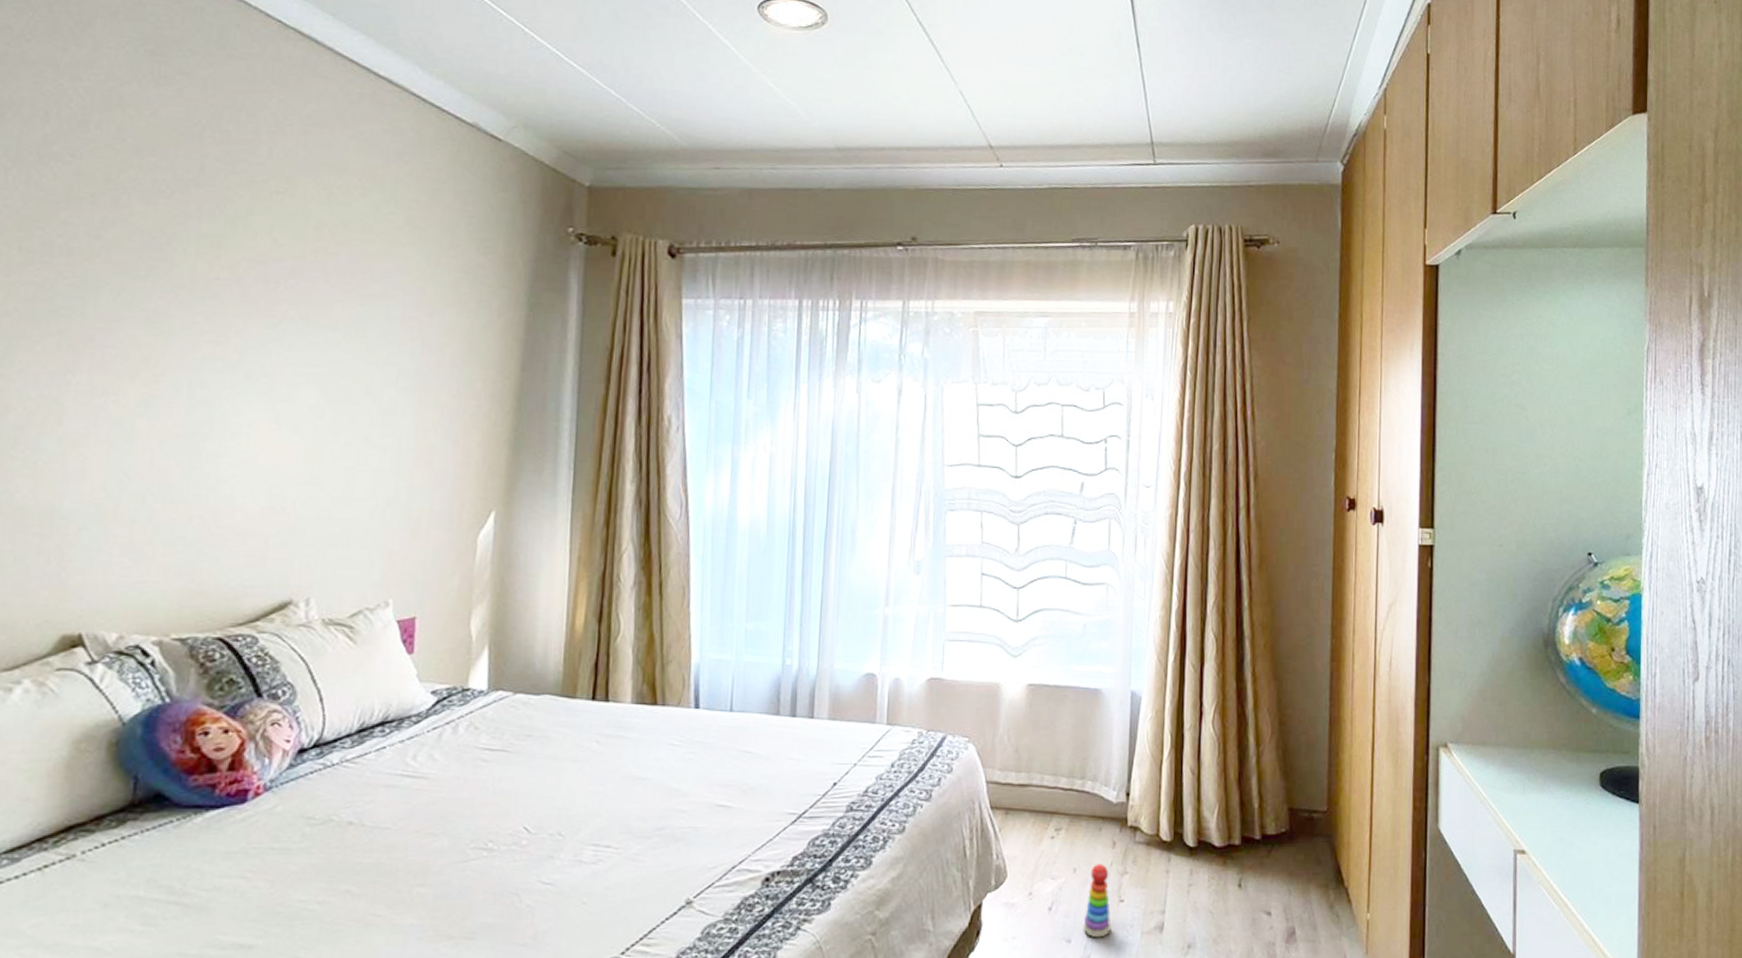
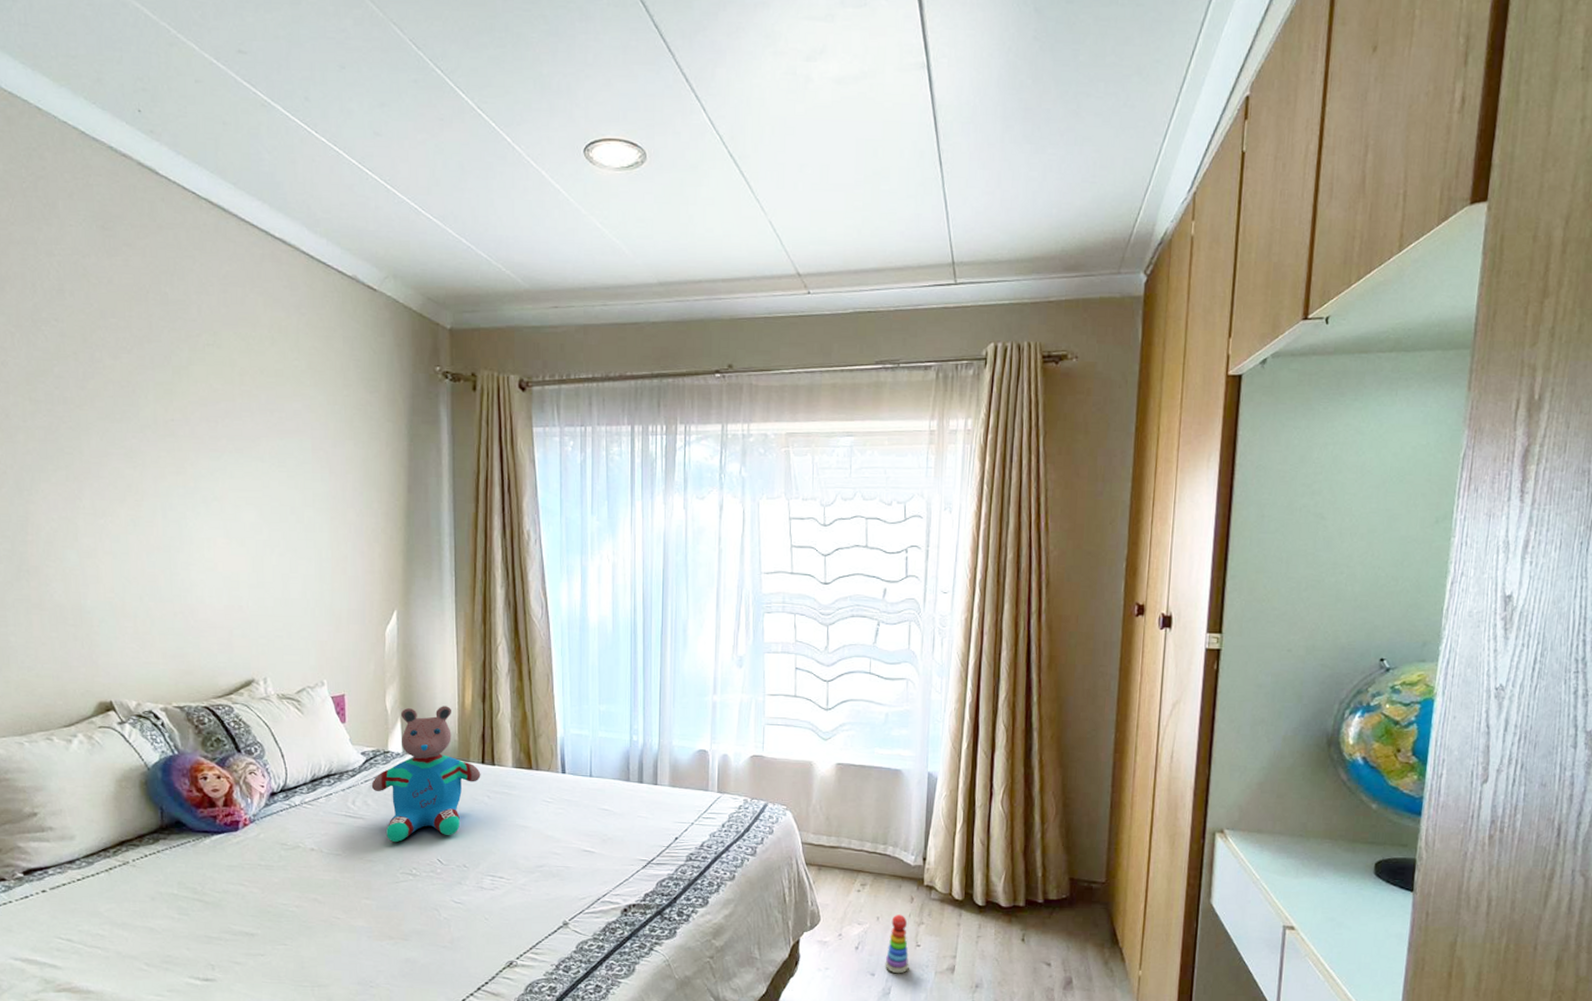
teddy bear: none [441,628,590,808] -> present [371,706,481,843]

